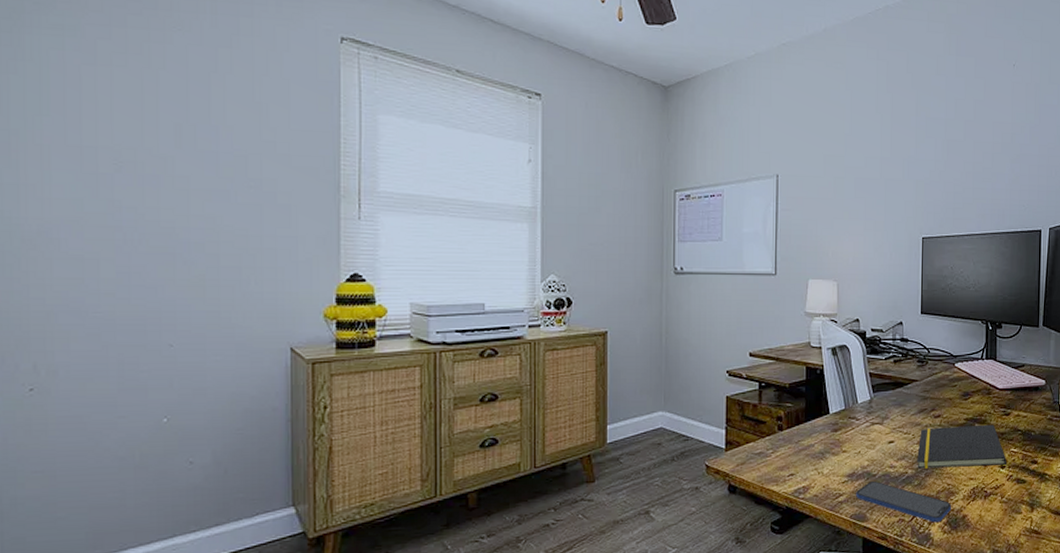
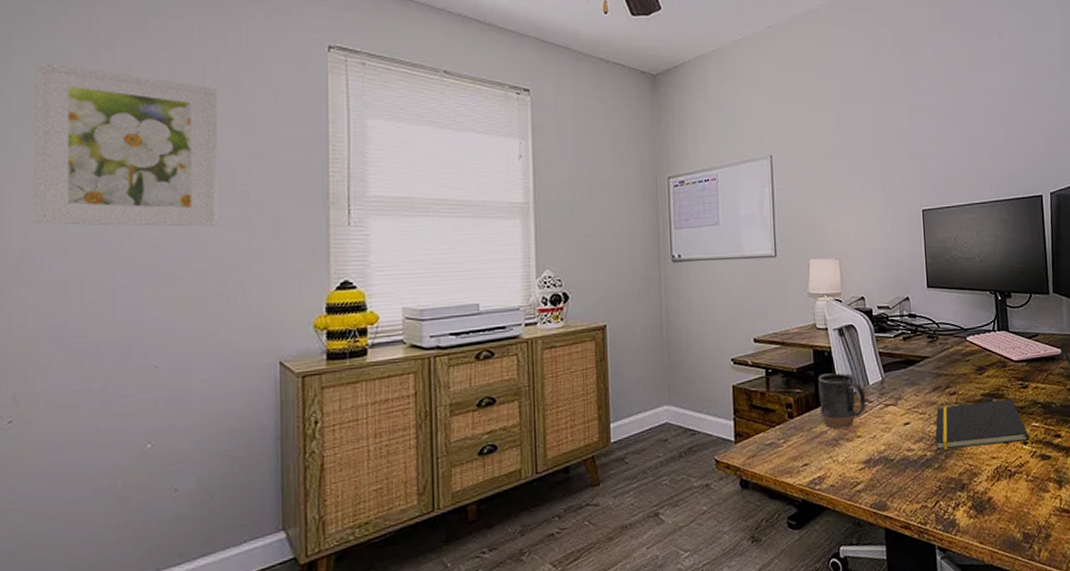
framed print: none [47,35,230,212] -> present [34,60,218,227]
mug: none [808,390,854,443] -> present [818,373,866,429]
smartphone: present [856,481,951,523] -> none [874,466,975,508]

